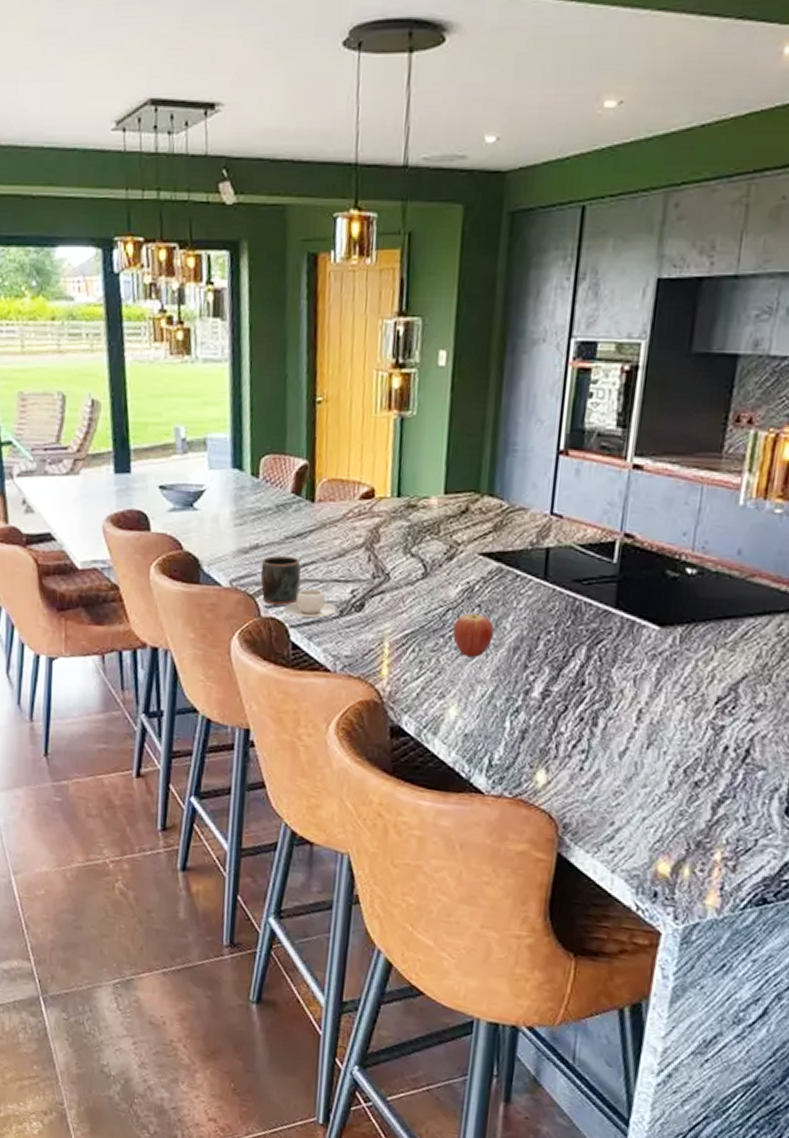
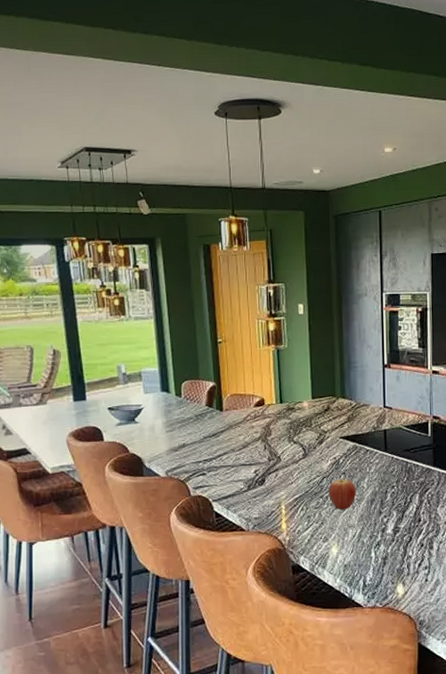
mug: present [260,556,302,605] -> none [188,451,218,486]
teacup: present [284,588,337,619] -> none [207,472,245,493]

